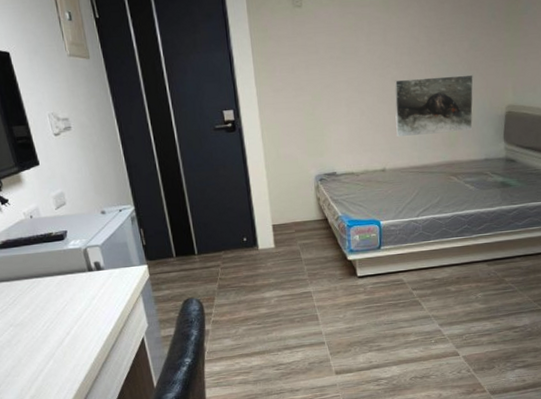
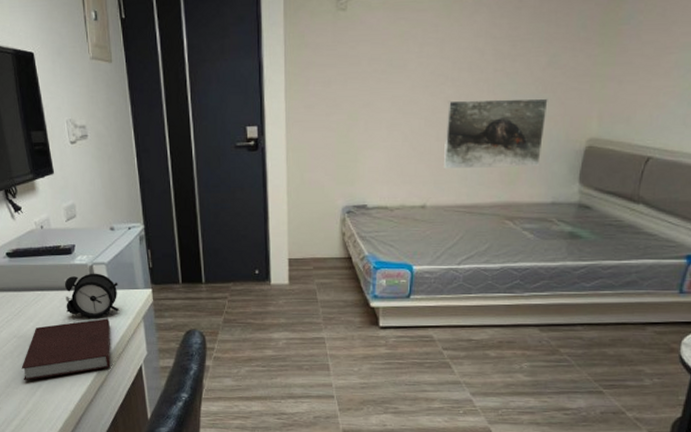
notebook: none [20,297,112,368] -> present [21,318,111,381]
alarm clock: none [58,255,116,299] -> present [64,273,119,318]

